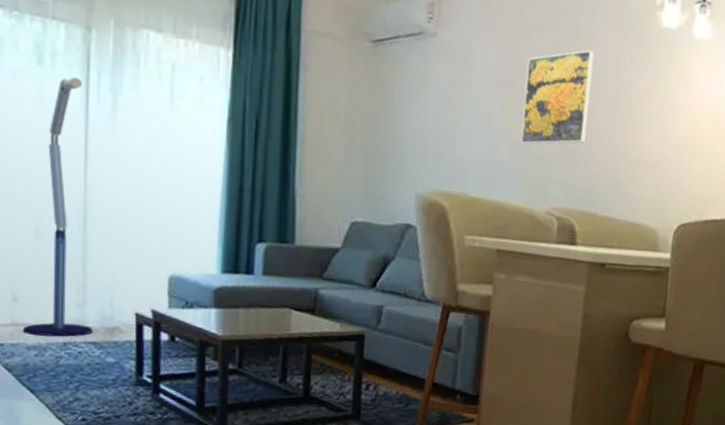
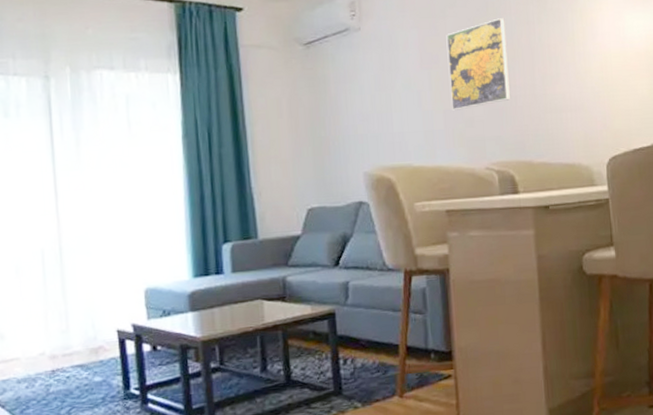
floor lamp: present [22,77,93,337] -> none [11,123,79,368]

